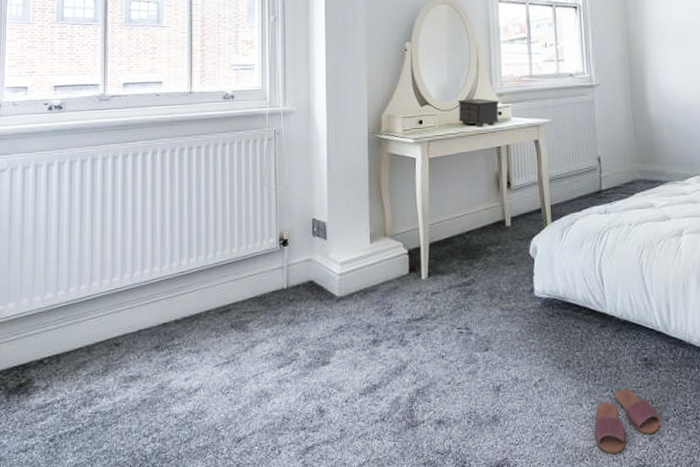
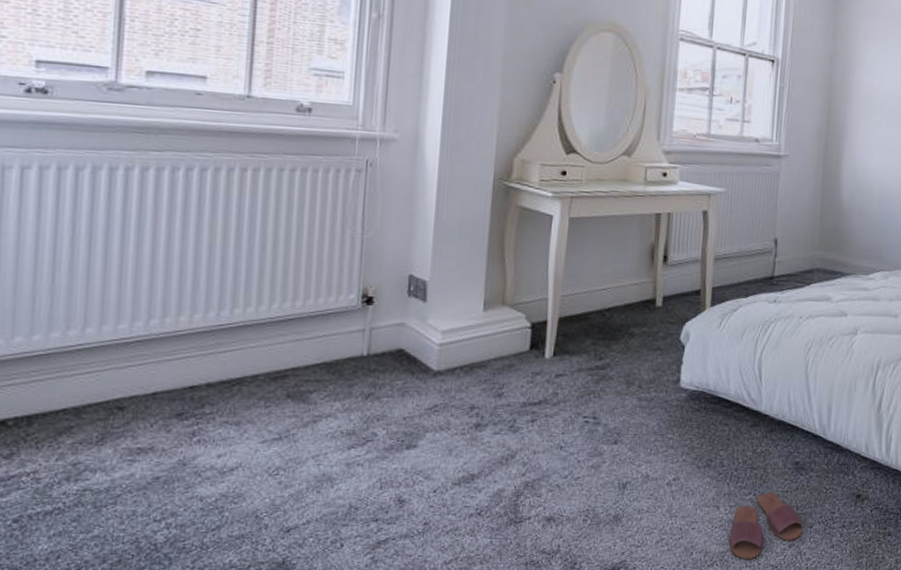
jewelry box: present [458,98,500,127] -> none [612,152,667,188]

